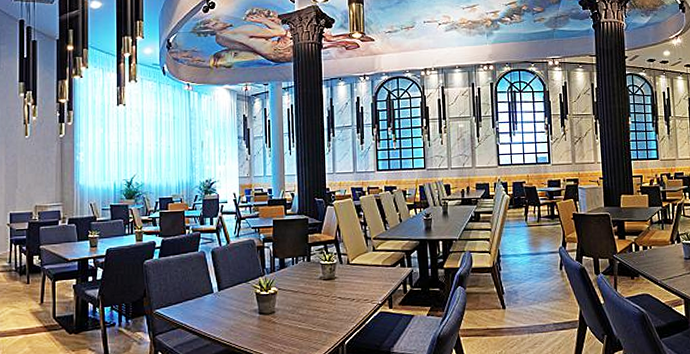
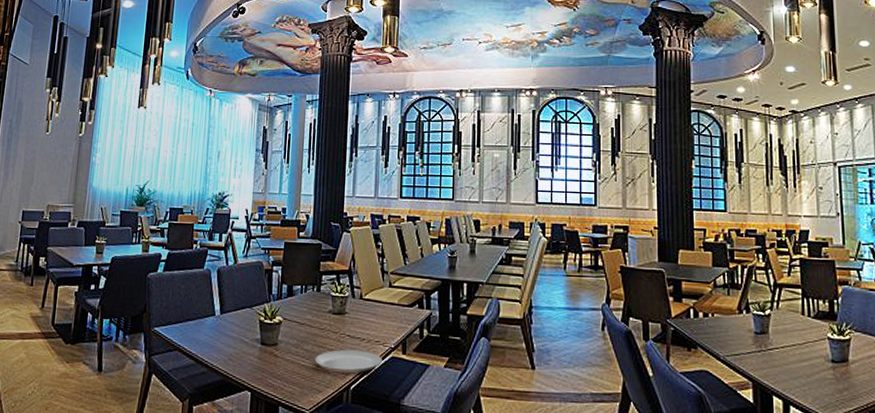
plate: none [310,309,372,331] -> present [314,350,382,374]

